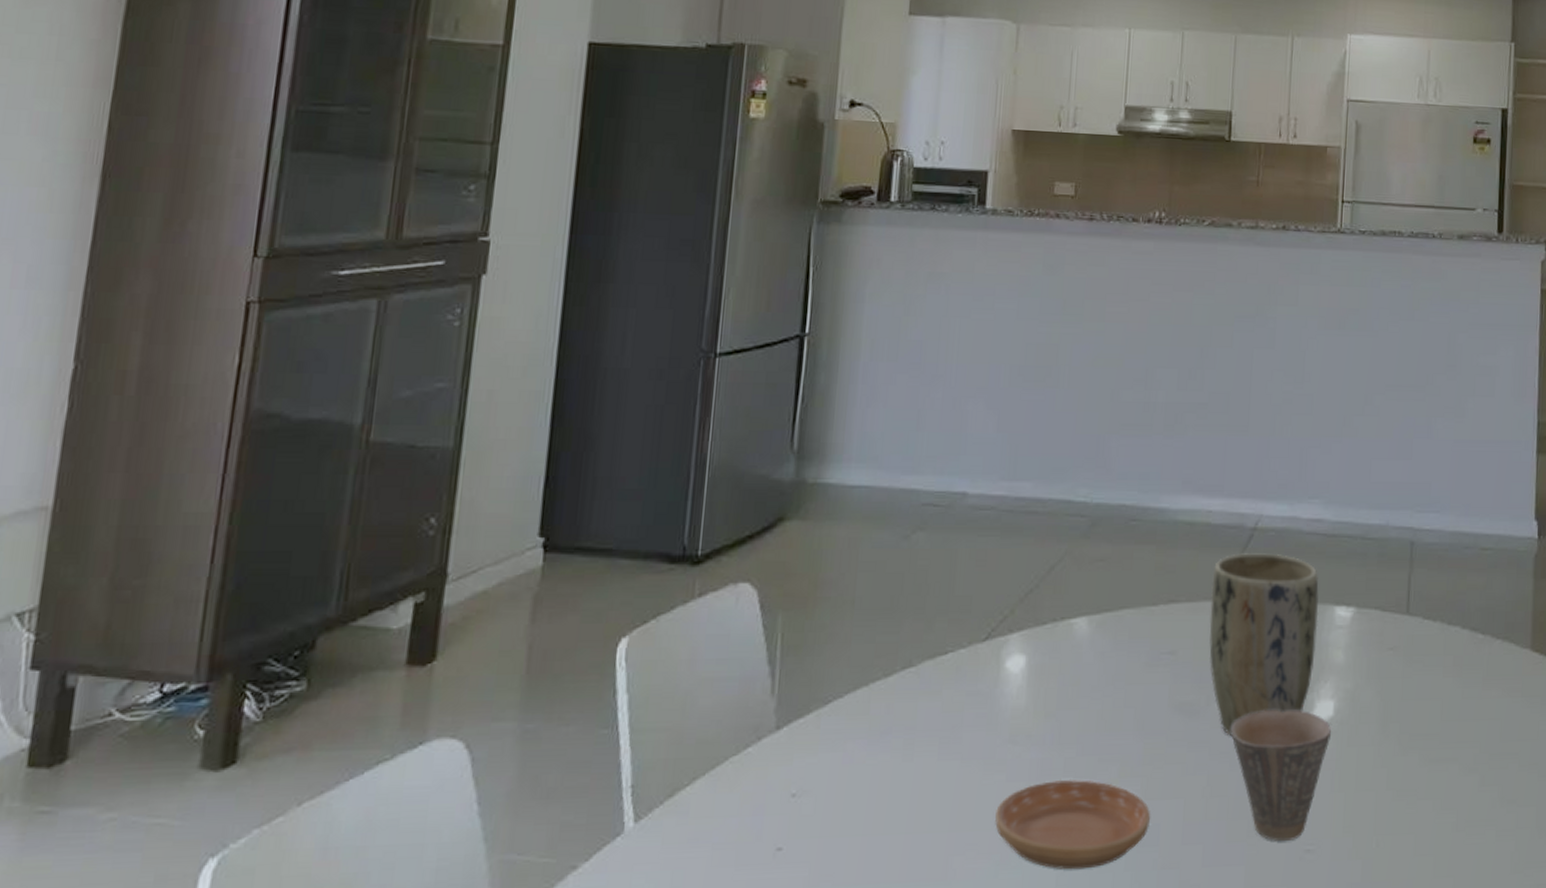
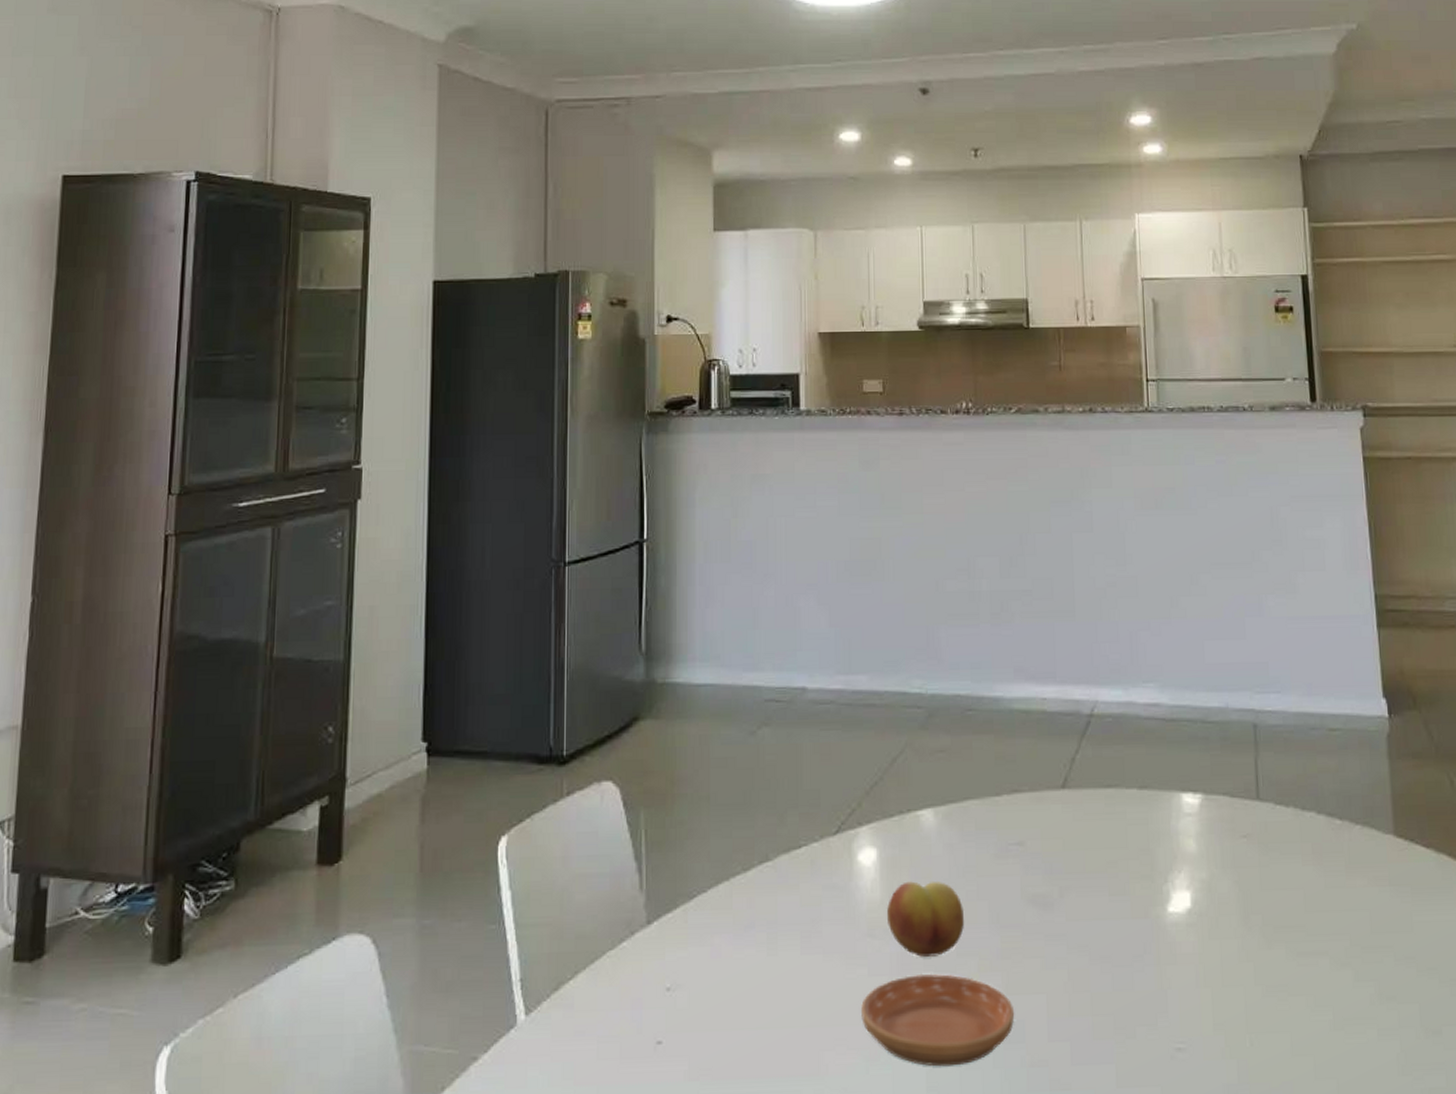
fruit: none [1030,688,1110,763] -> present [886,880,965,957]
plant pot: present [1209,553,1319,736] -> none [1053,739,1166,928]
cup: present [1231,709,1331,842] -> none [1087,901,1191,1040]

